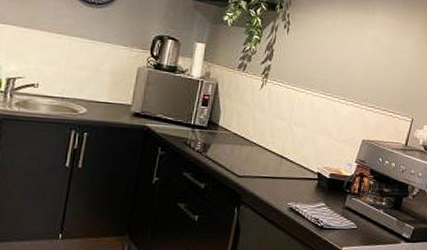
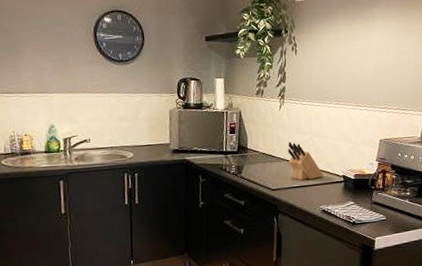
knife block: none [261,126,298,172] -> present [287,142,324,180]

